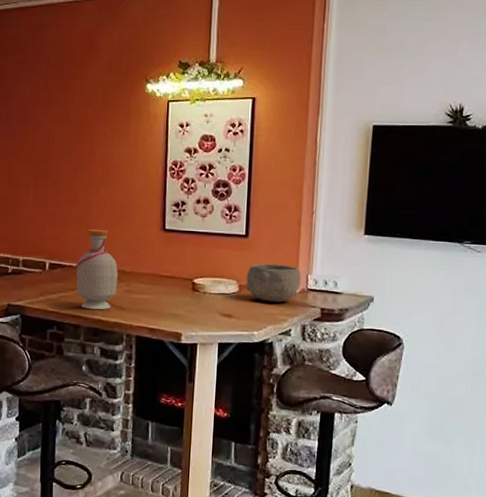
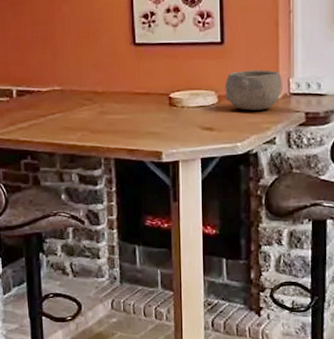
bottle: present [75,229,118,310] -> none [43,49,90,135]

